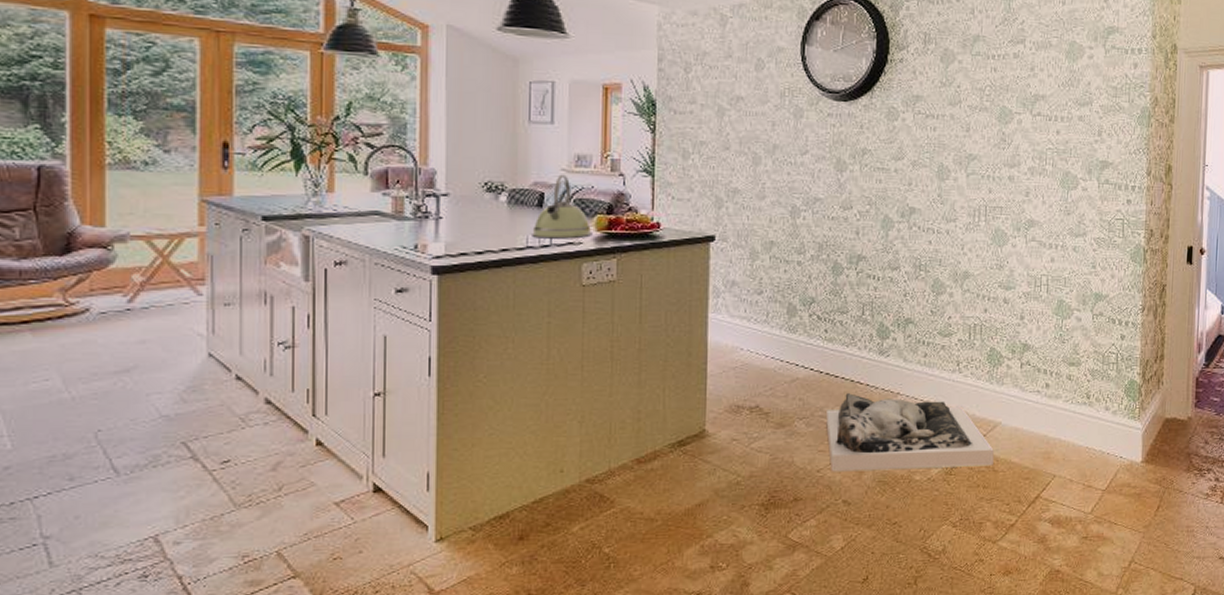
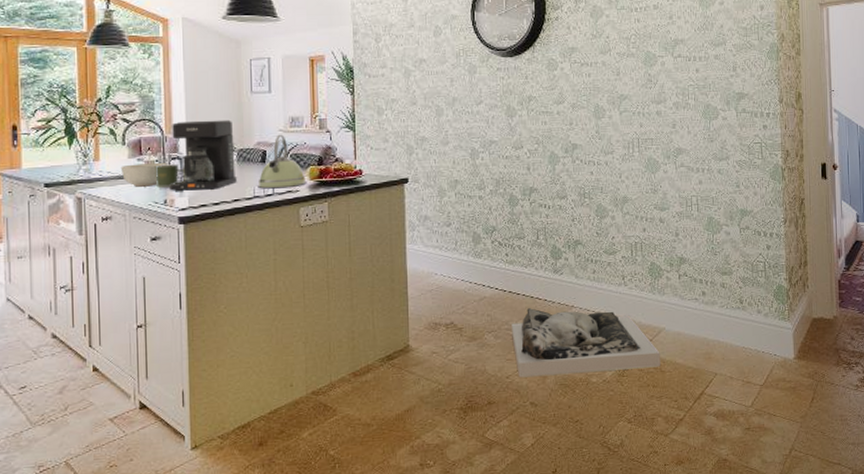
bowl: none [360,199,420,227] -> present [120,163,167,187]
mug: none [404,201,441,230] -> present [155,164,185,188]
coffee maker: none [422,151,506,236] -> present [169,120,237,191]

